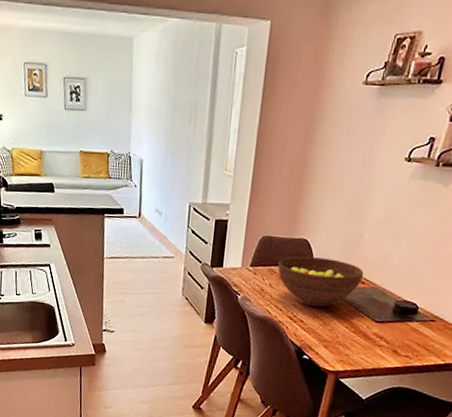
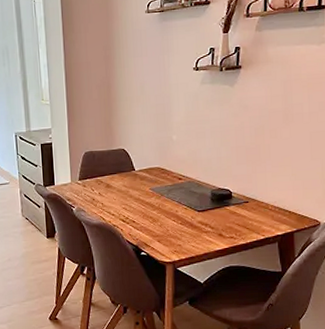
fruit bowl: present [278,256,363,307] -> none [103,162,179,207]

